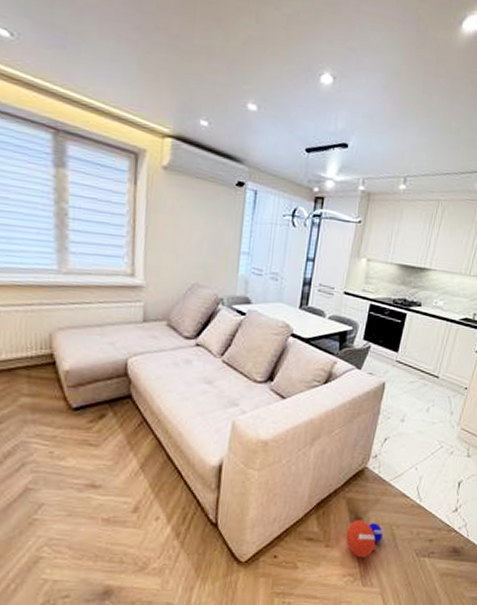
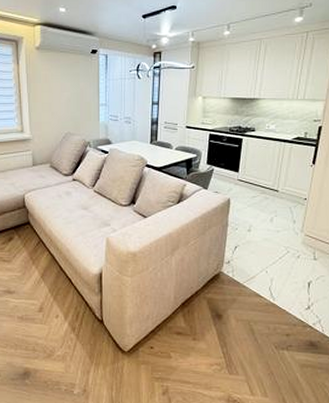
ball: present [345,520,383,558] -> none [209,317,242,350]

